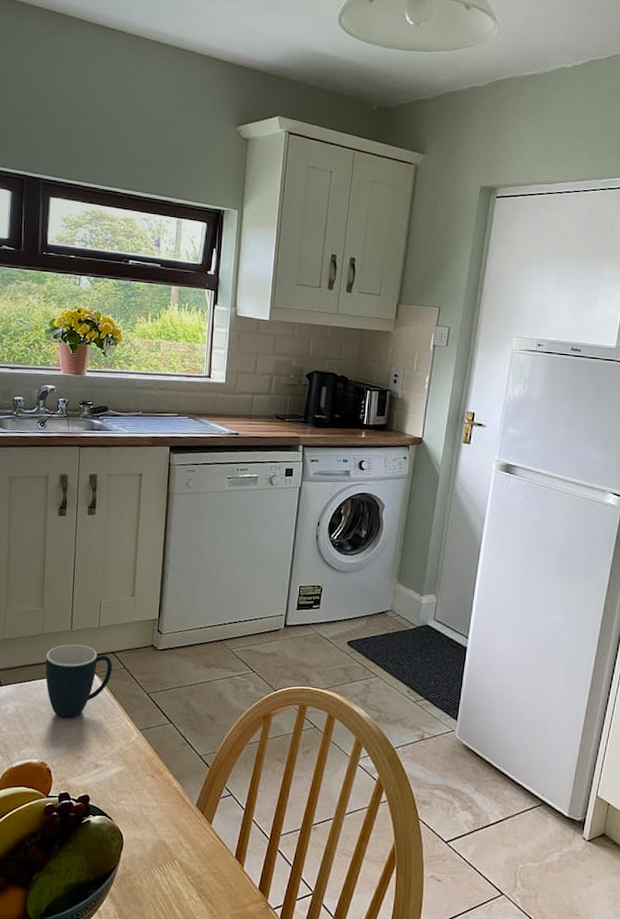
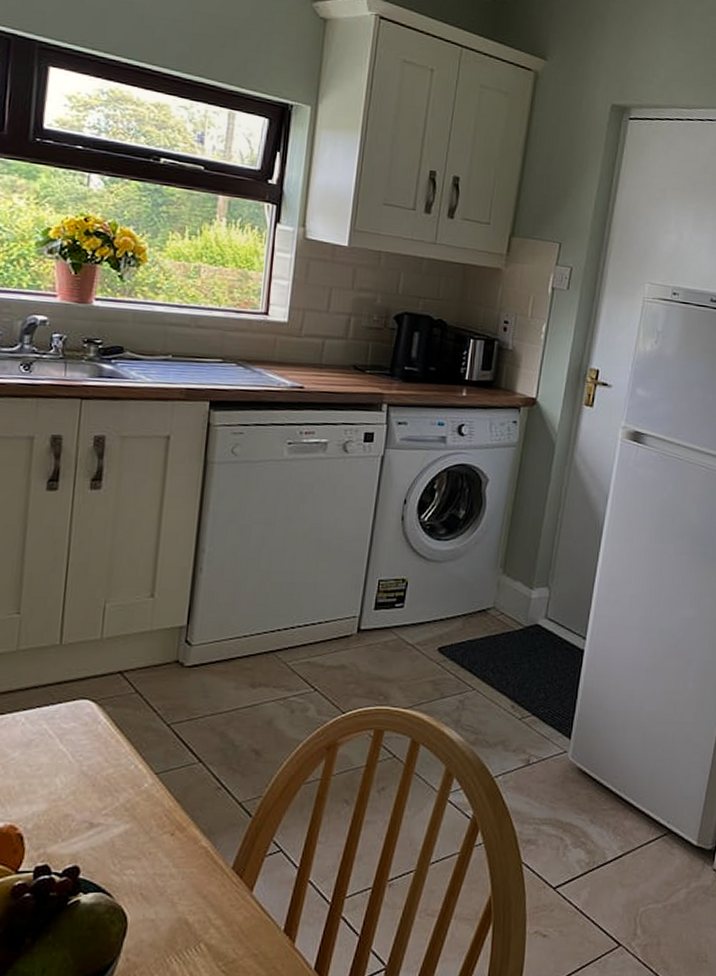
mug: present [45,644,112,718] -> none [19,663,119,763]

